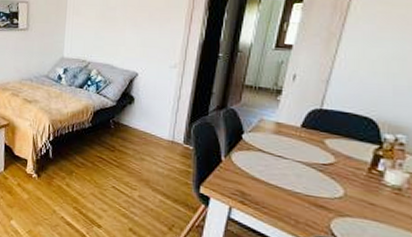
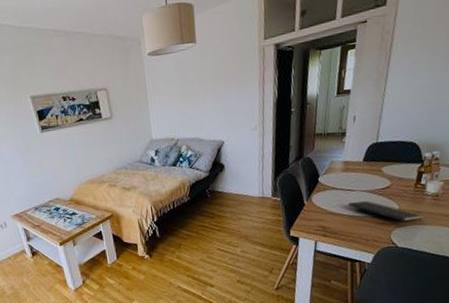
notepad: none [276,171,379,220] -> present [348,201,424,228]

